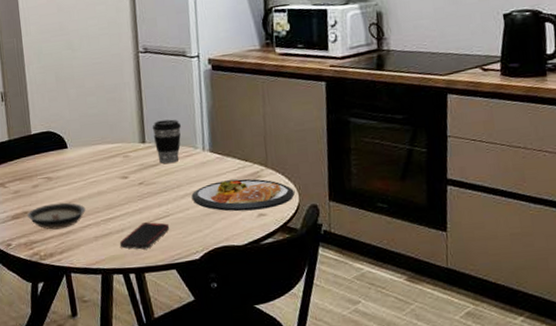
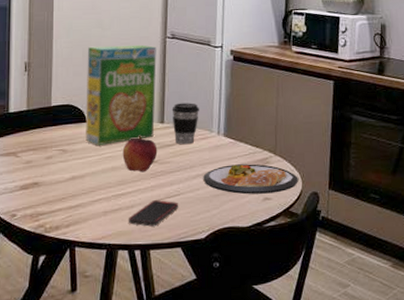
saucer: present [27,202,86,230] -> none [37,175,98,202]
cereal box: none [60,62,137,171] -> present [86,44,156,145]
fruit: none [106,158,142,195] -> present [122,136,158,173]

